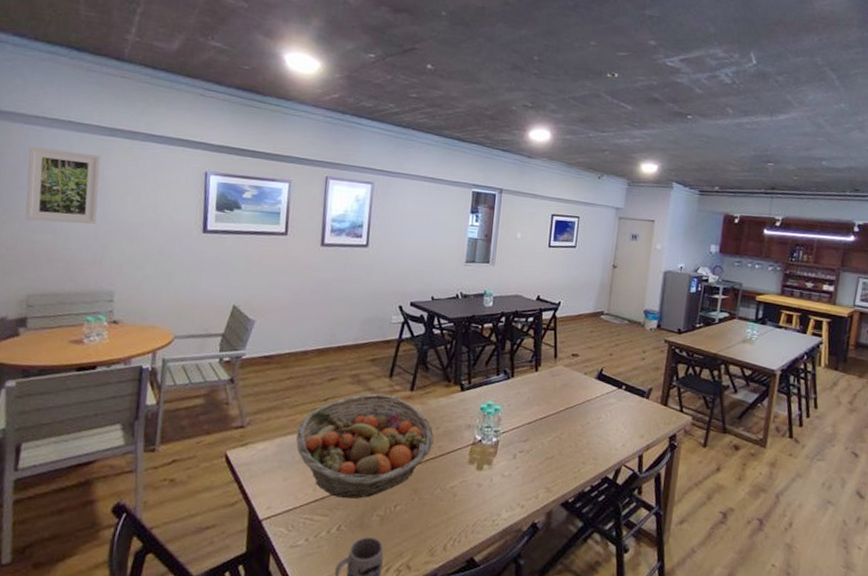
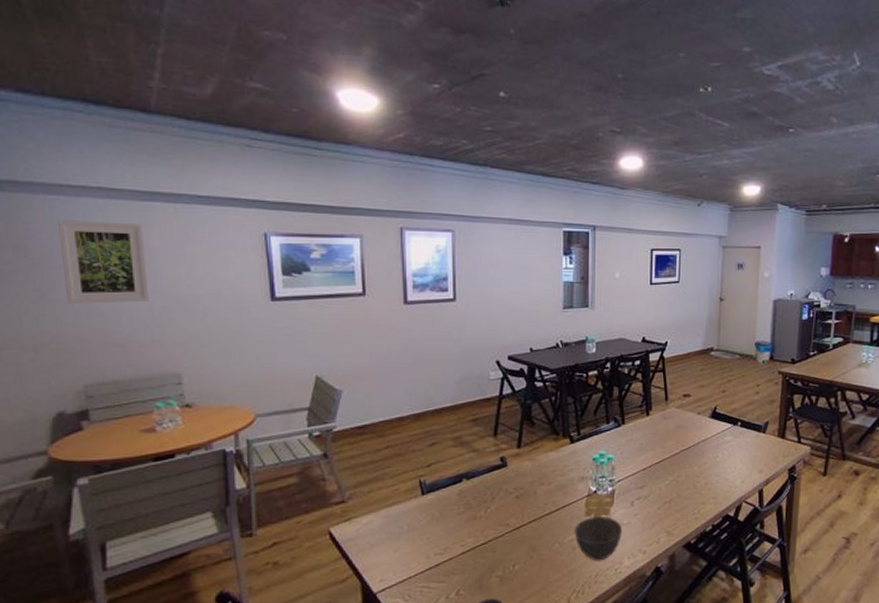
fruit basket: present [296,393,434,499] -> none [401,454,547,563]
bowl: none [456,465,504,511] -> present [574,517,623,561]

